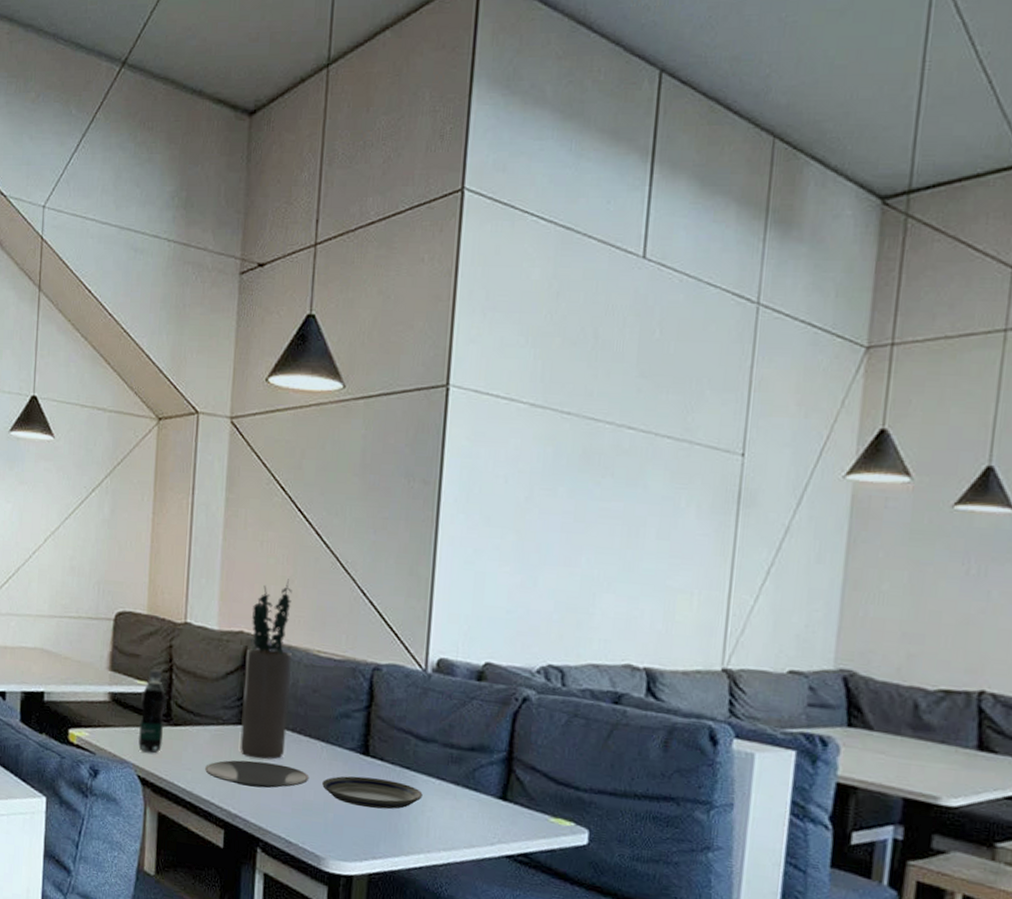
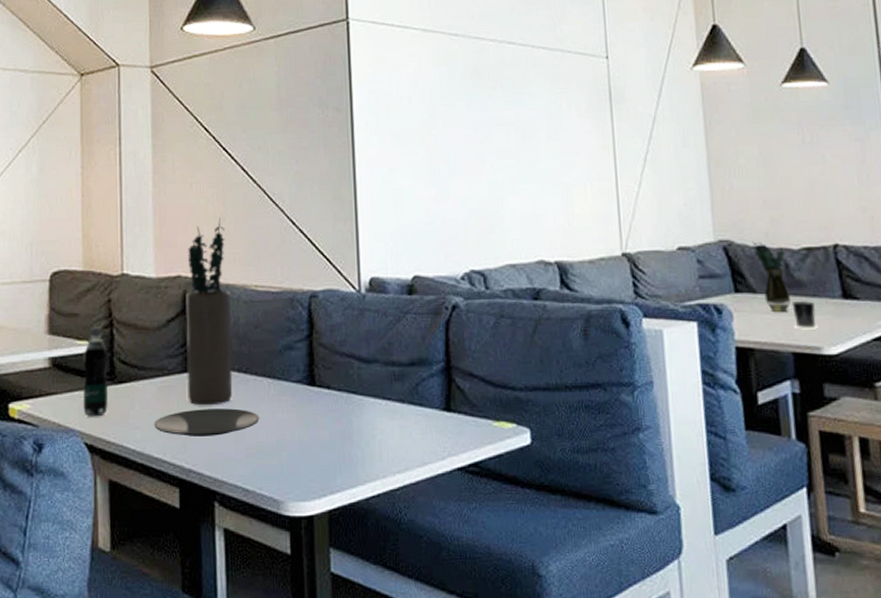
plate: present [322,776,423,810] -> none [273,408,372,441]
vase: none [878,675,917,755] -> present [752,241,791,313]
mug: none [912,745,941,776] -> present [792,300,816,328]

